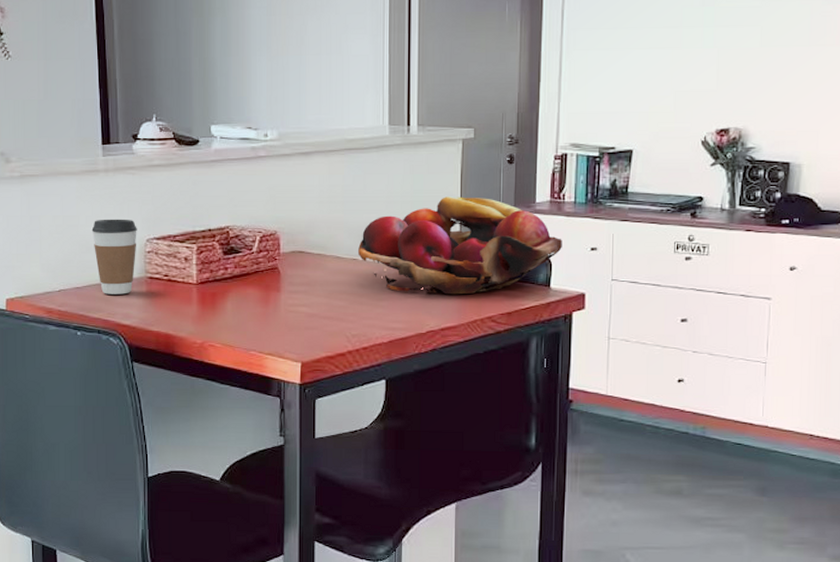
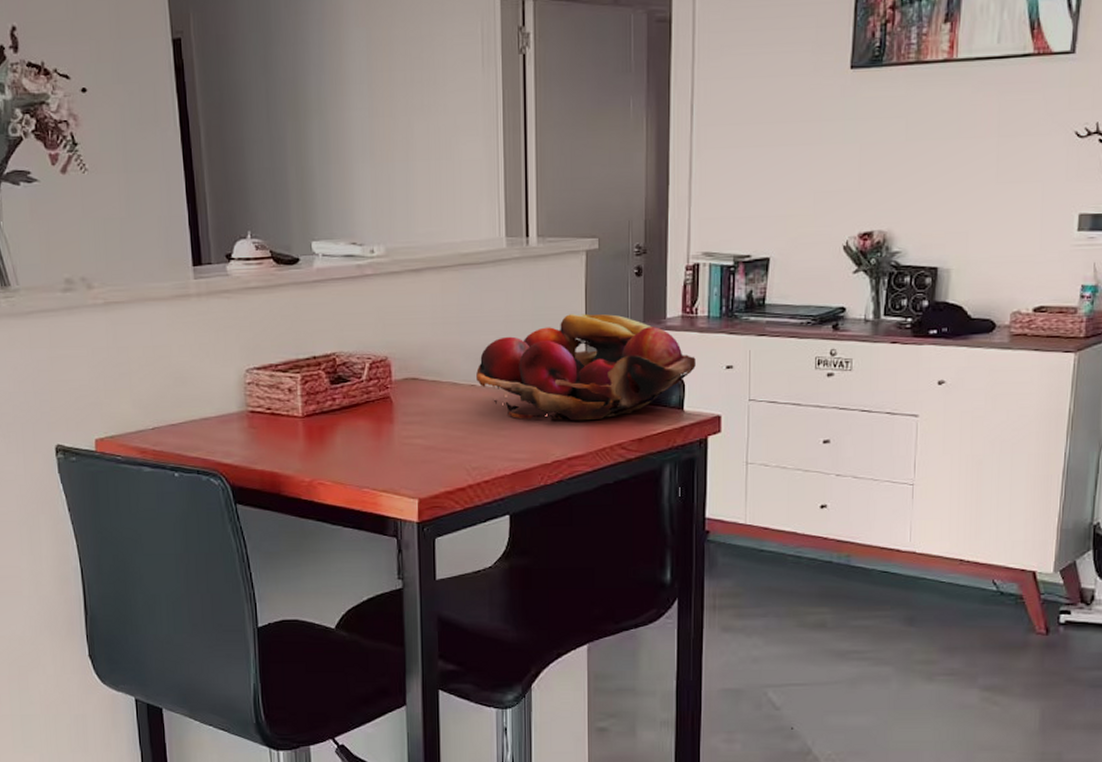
coffee cup: present [91,219,137,294] -> none [185,347,236,431]

